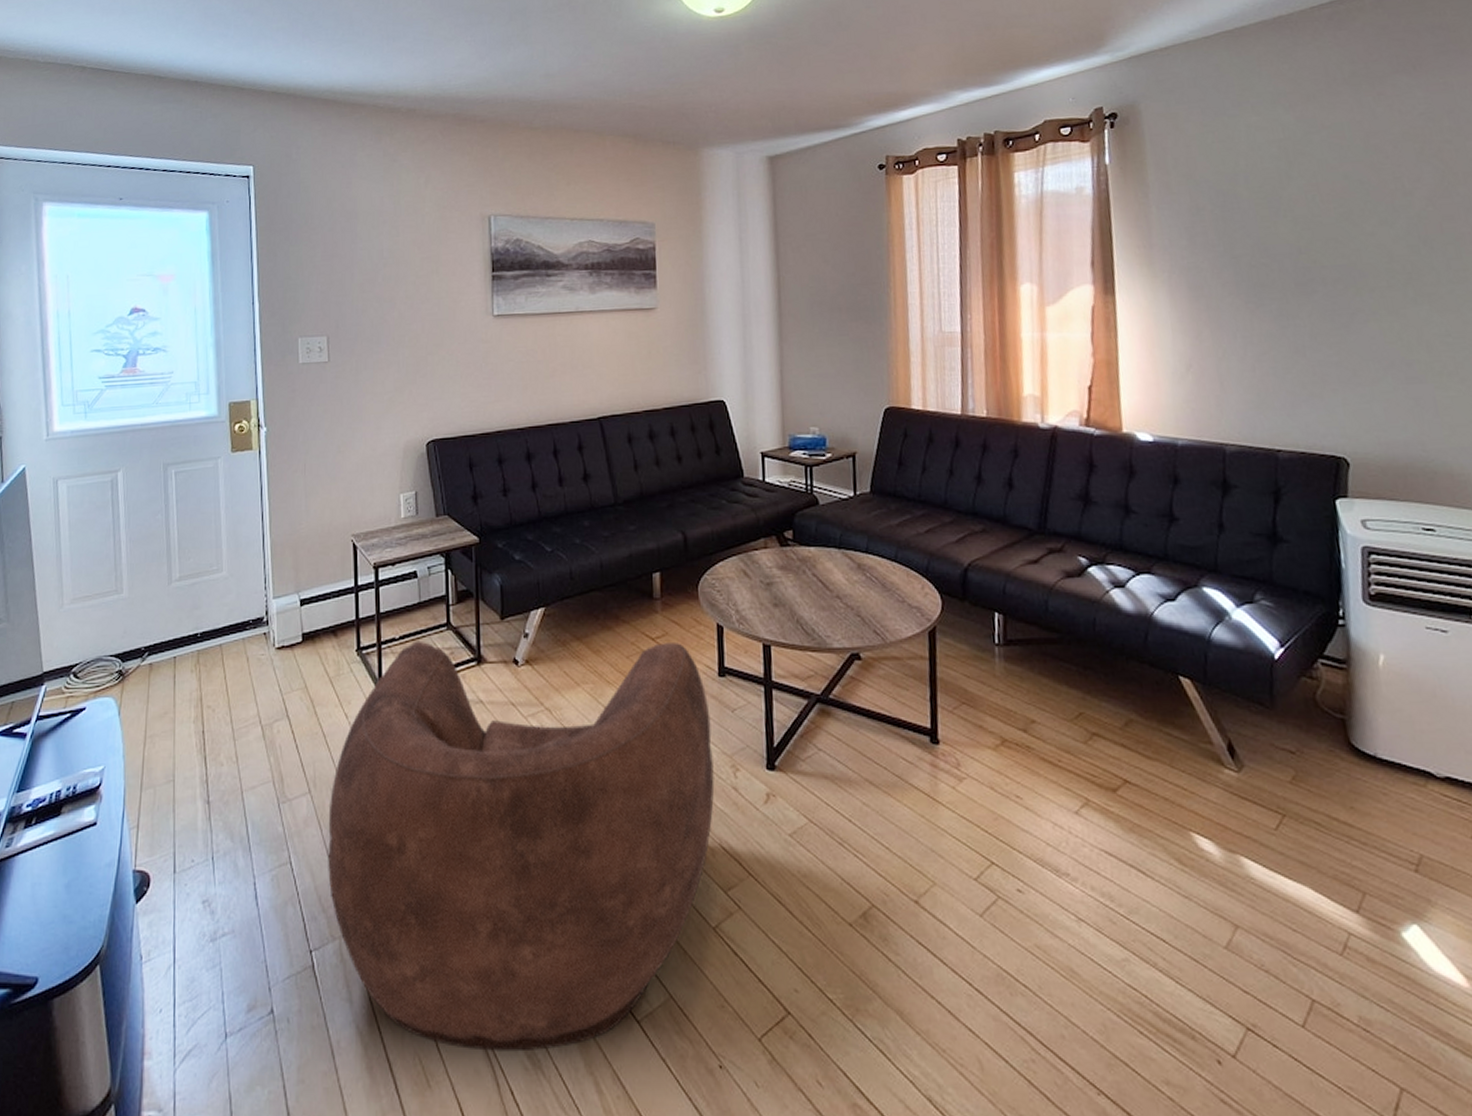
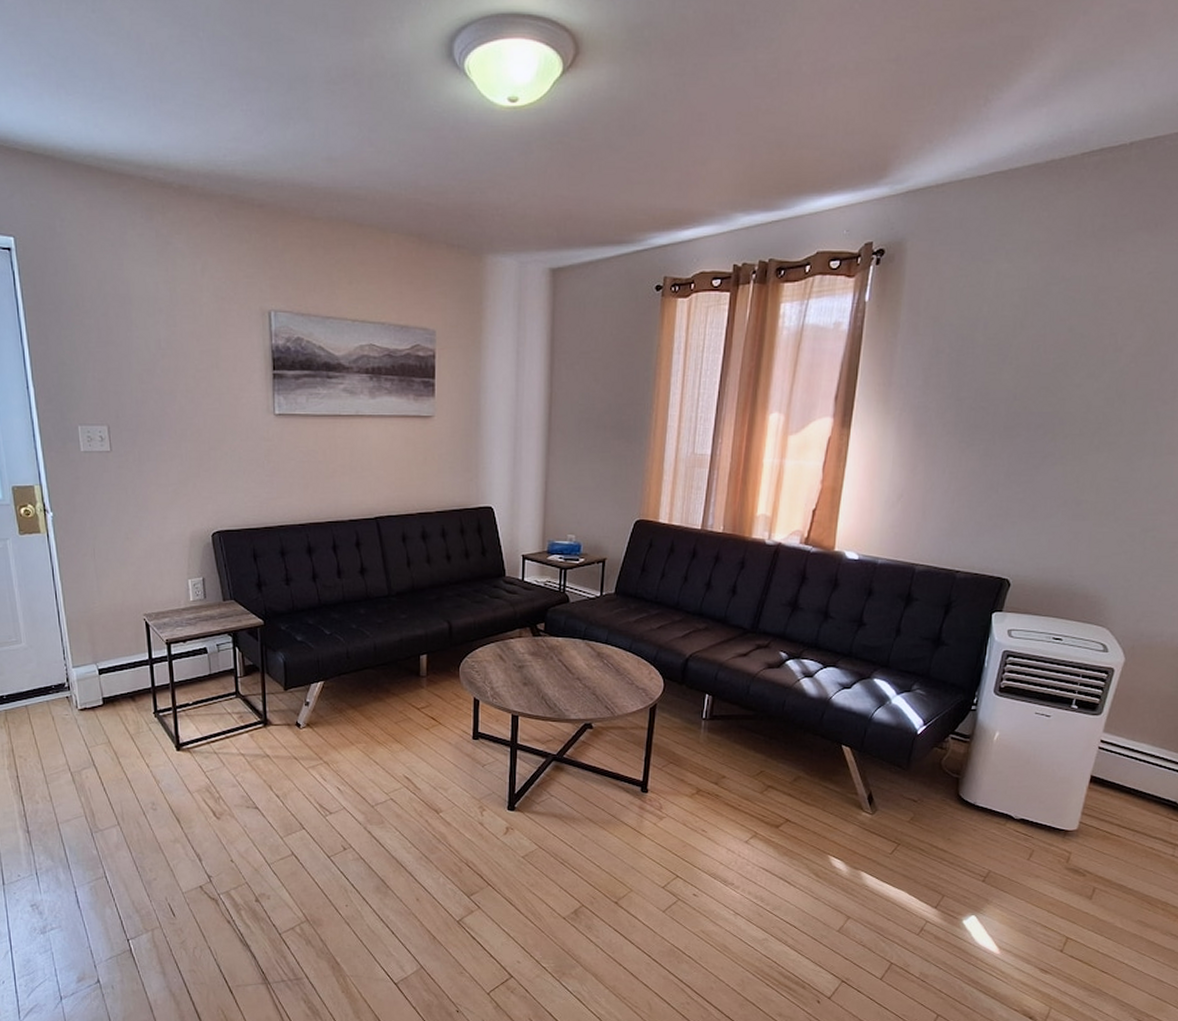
armchair: present [328,640,715,1052] -> none [136,706,464,1005]

